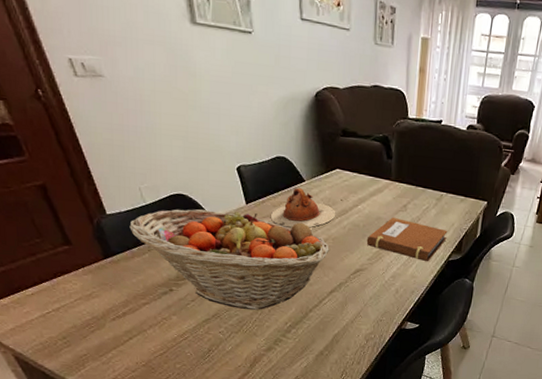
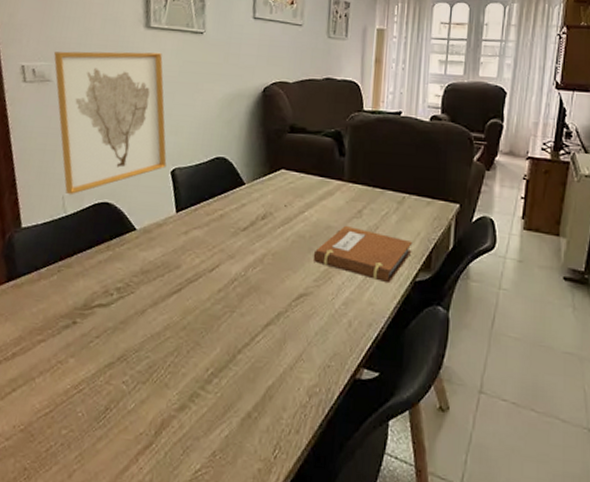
wall art: none [101,45,232,187] -> present [54,51,167,195]
fruit basket: present [129,209,331,310] -> none [42,220,269,351]
teapot: present [270,188,336,228] -> none [201,192,279,241]

